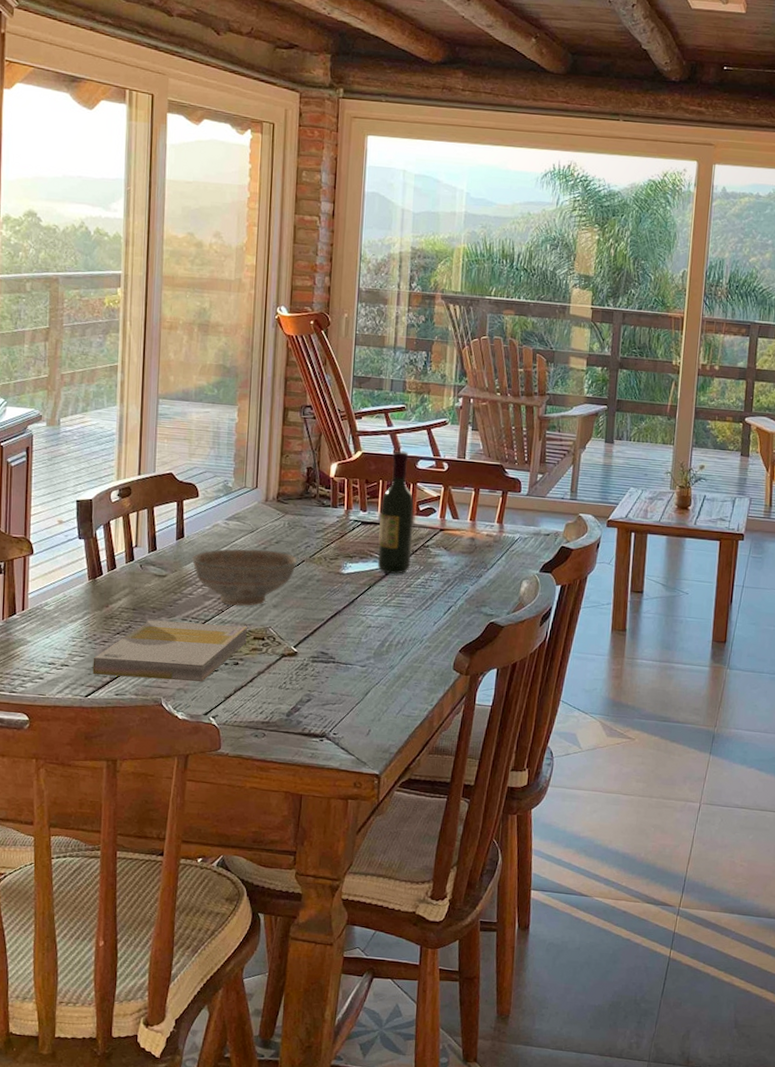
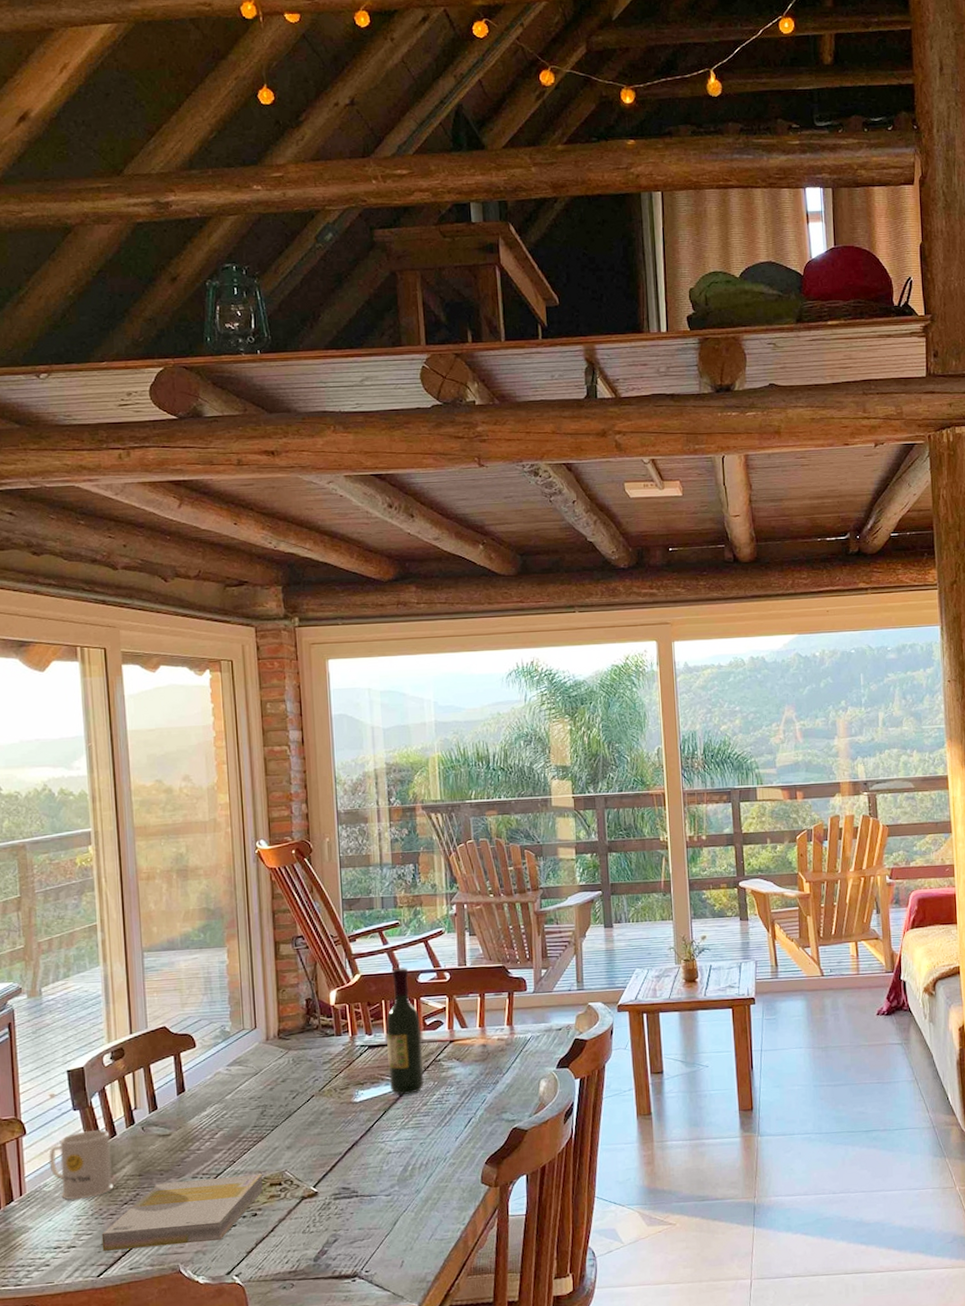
mug: none [52,559,110,623] -> present [49,1129,114,1200]
decorative bowl: present [191,548,298,606] -> none [195,1090,307,1154]

